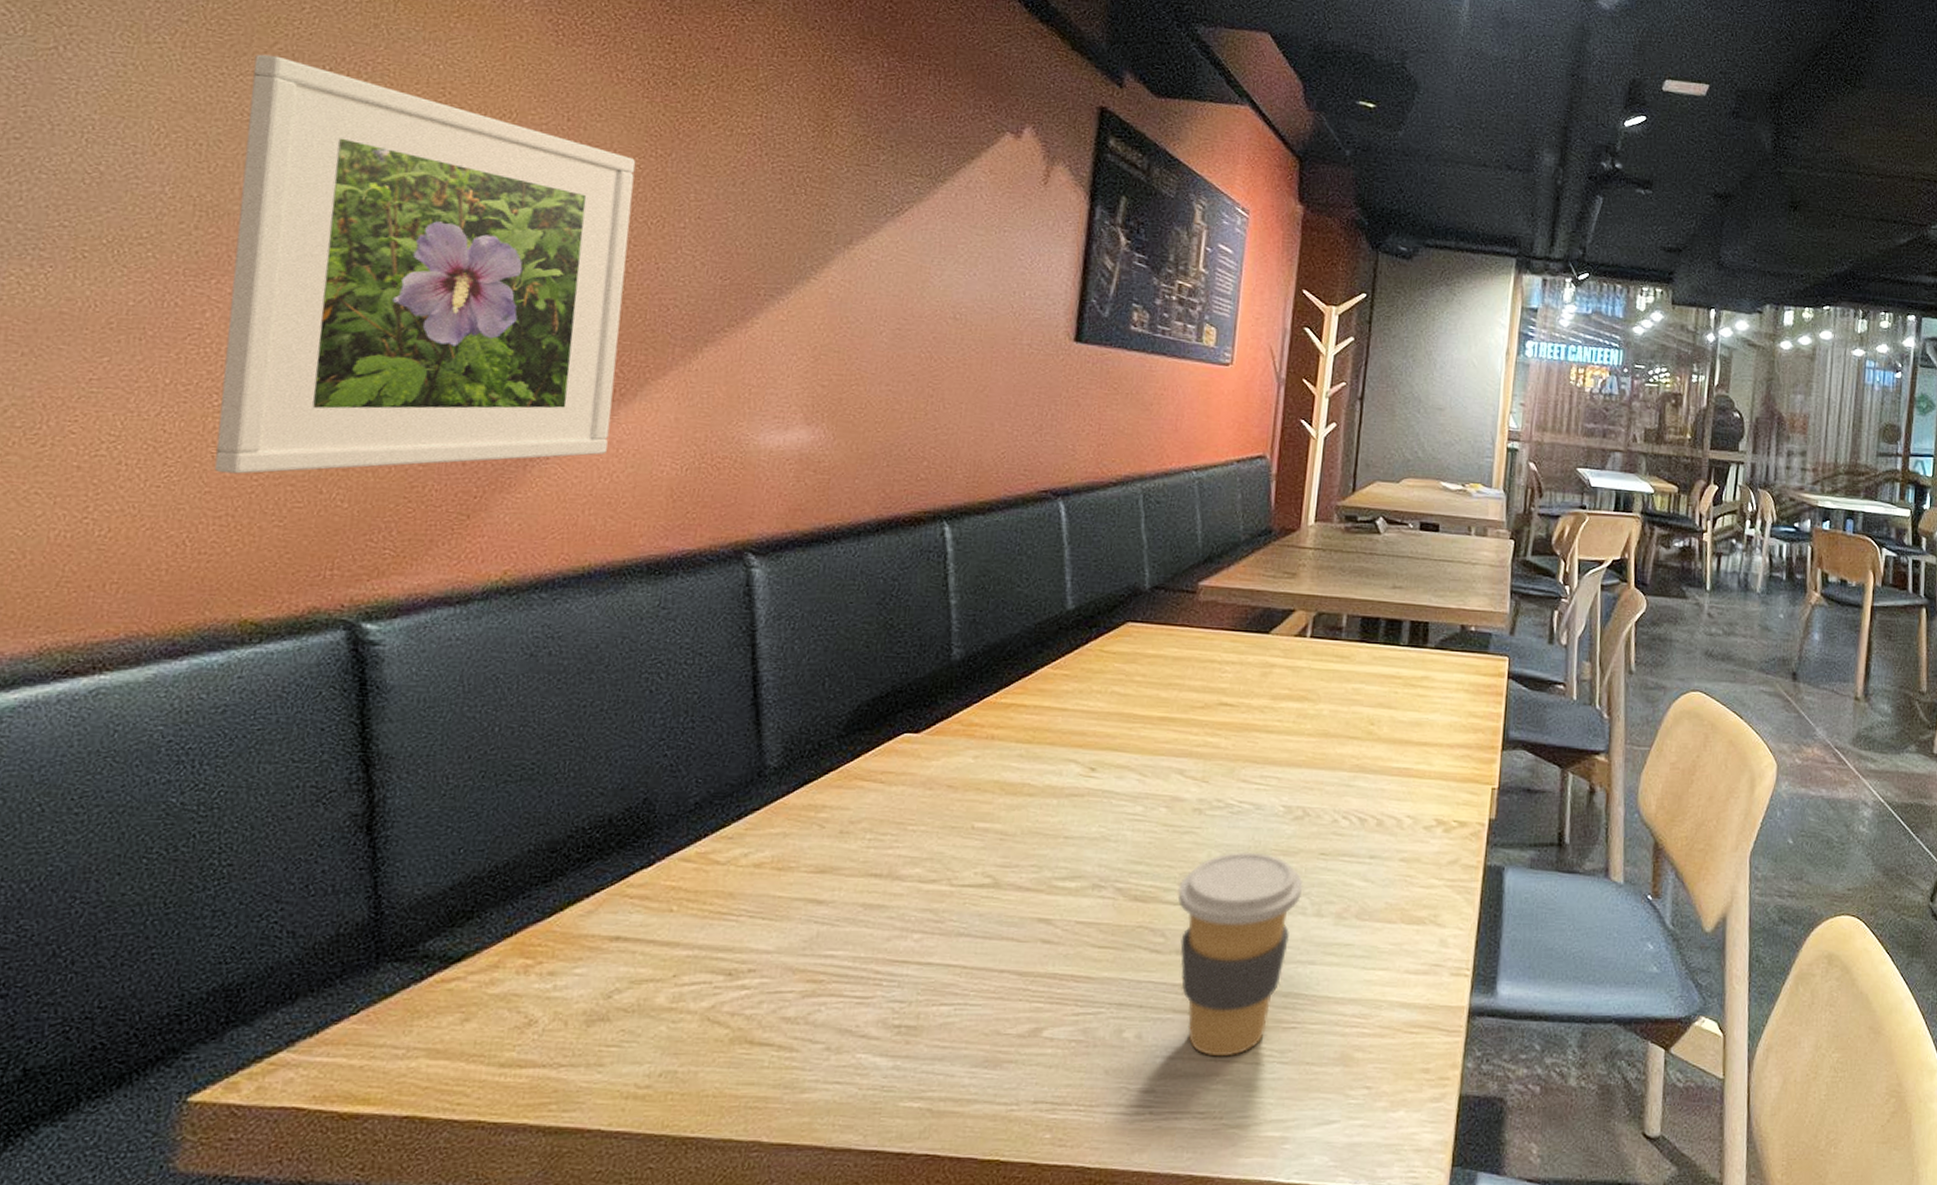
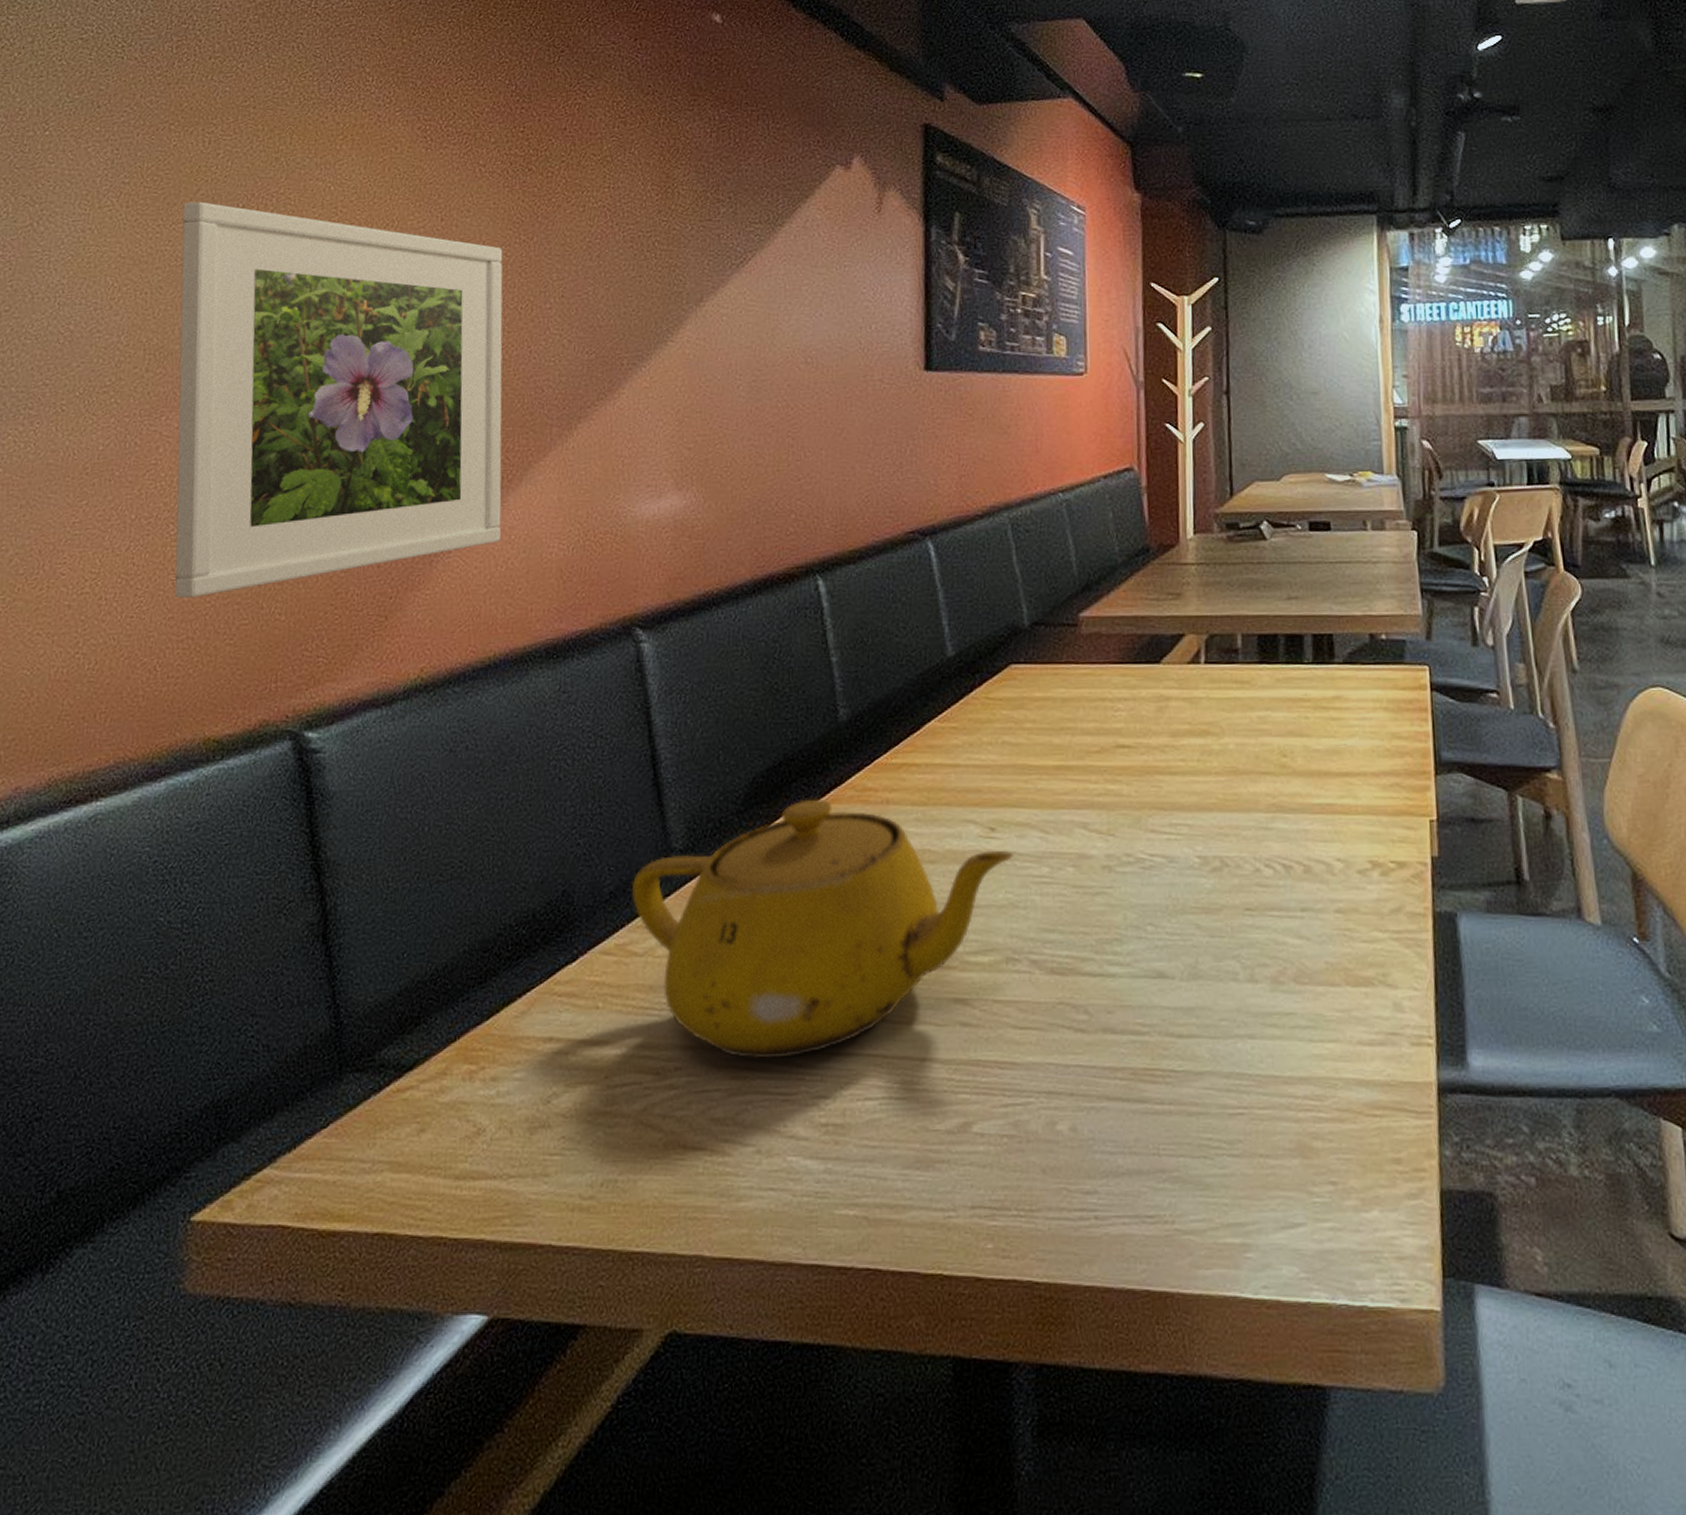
teapot: none [718,729,1111,966] -> present [631,798,1014,1060]
coffee cup: present [1177,852,1303,1057] -> none [1096,911,1231,1150]

